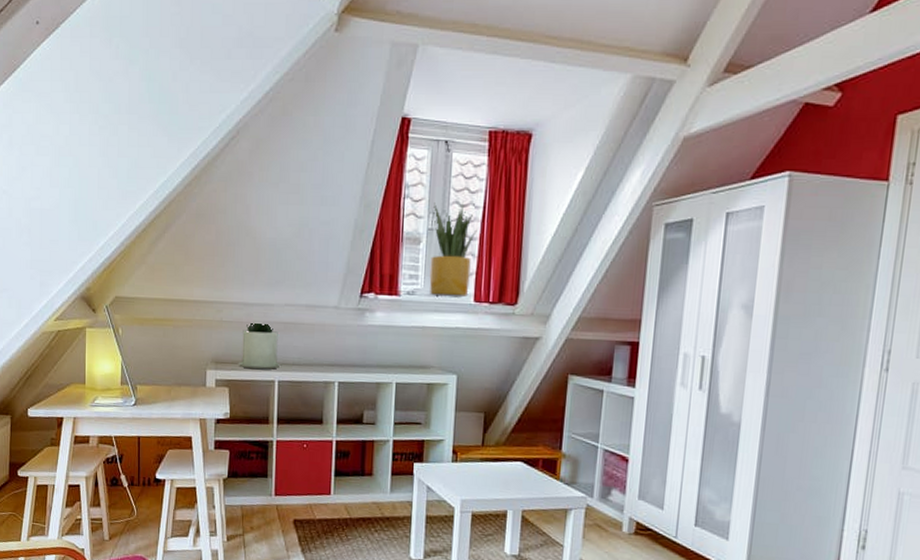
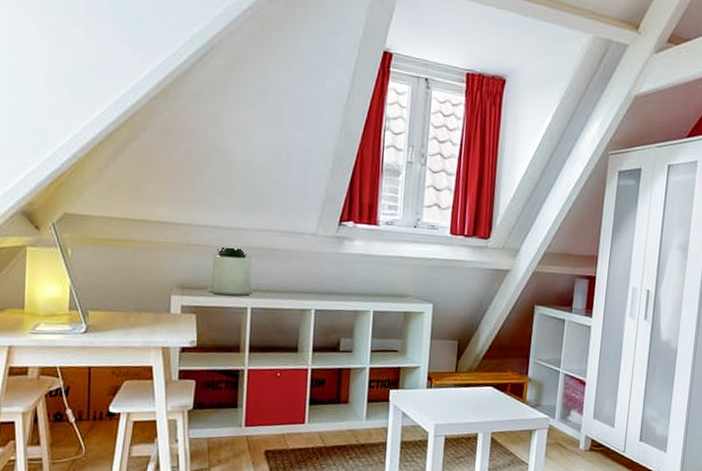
planter: present [429,202,479,298] -> none [407,137,456,230]

